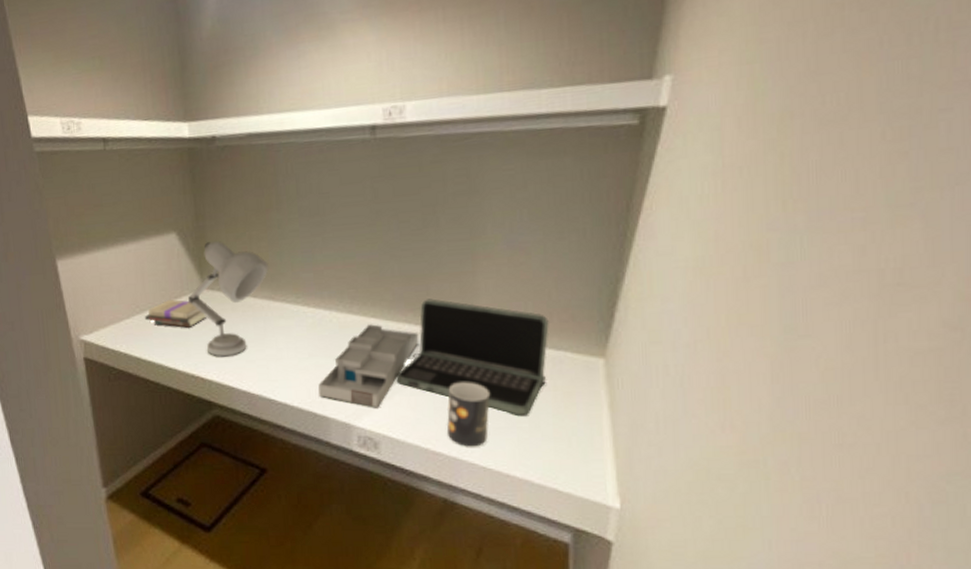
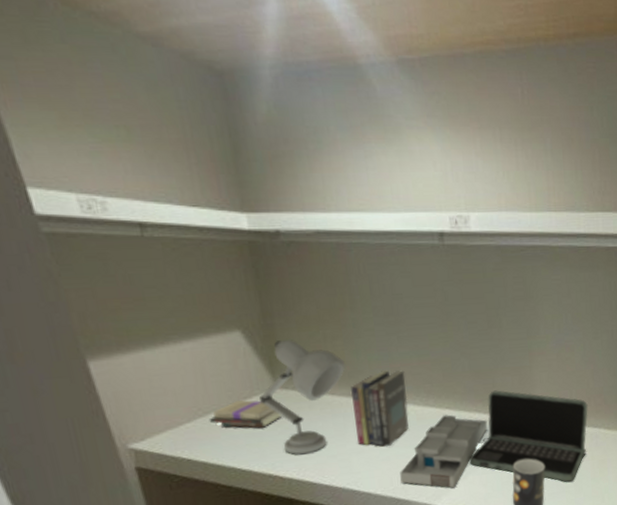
books: none [273,273,331,356] -> present [351,370,409,447]

